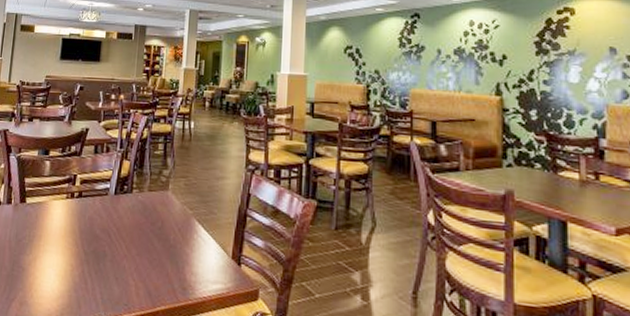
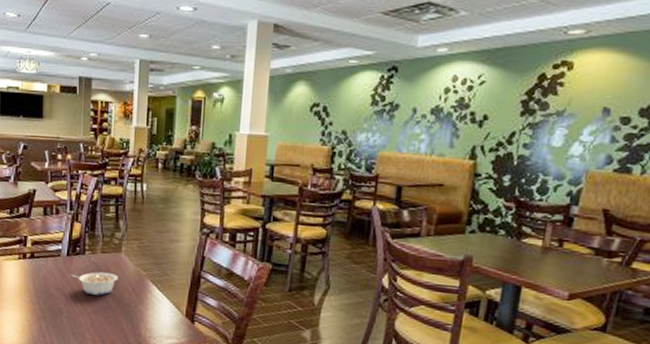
legume: none [116,211,164,236] -> present [70,272,118,295]

